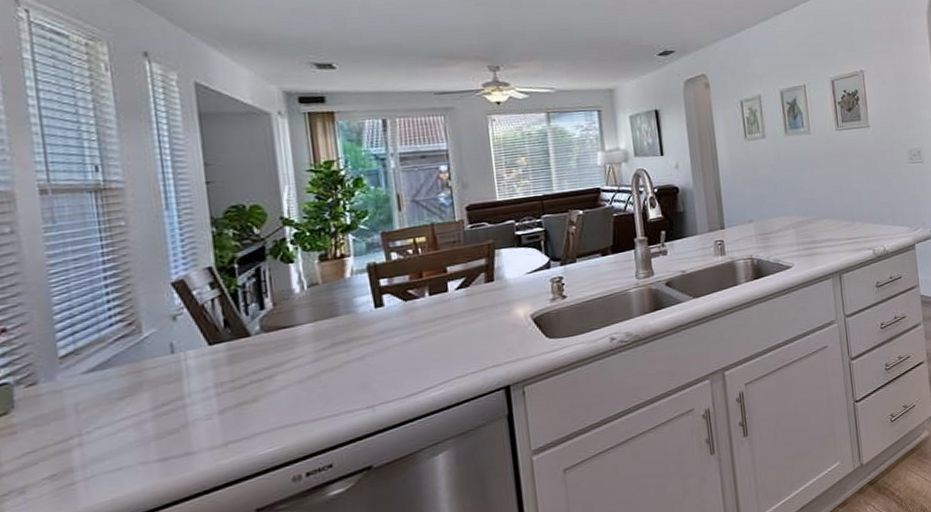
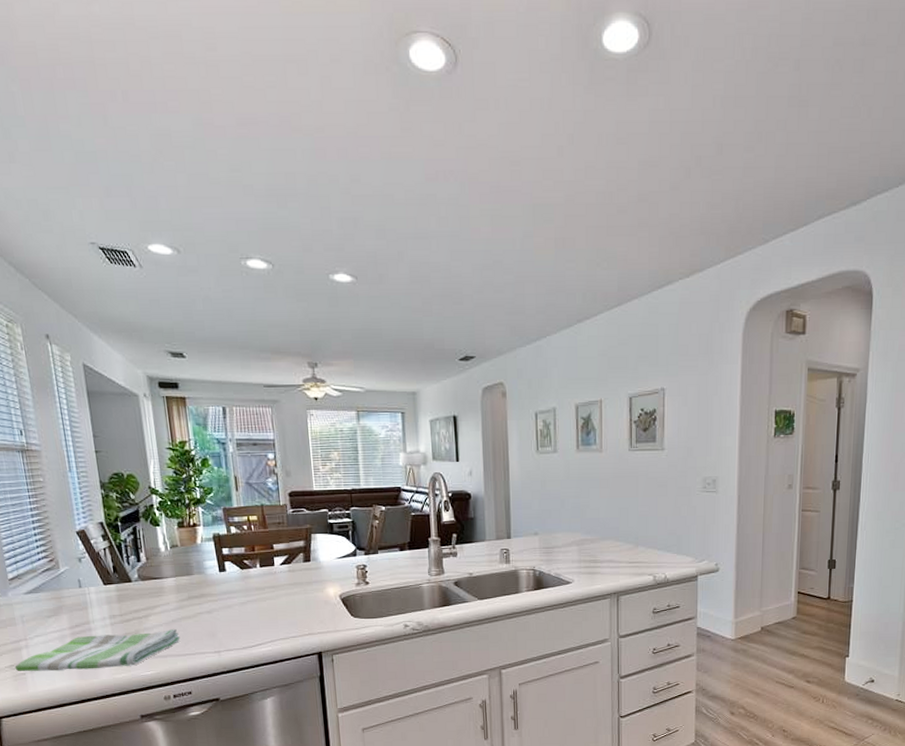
dish towel: none [57,387,319,482] -> present [14,629,181,671]

